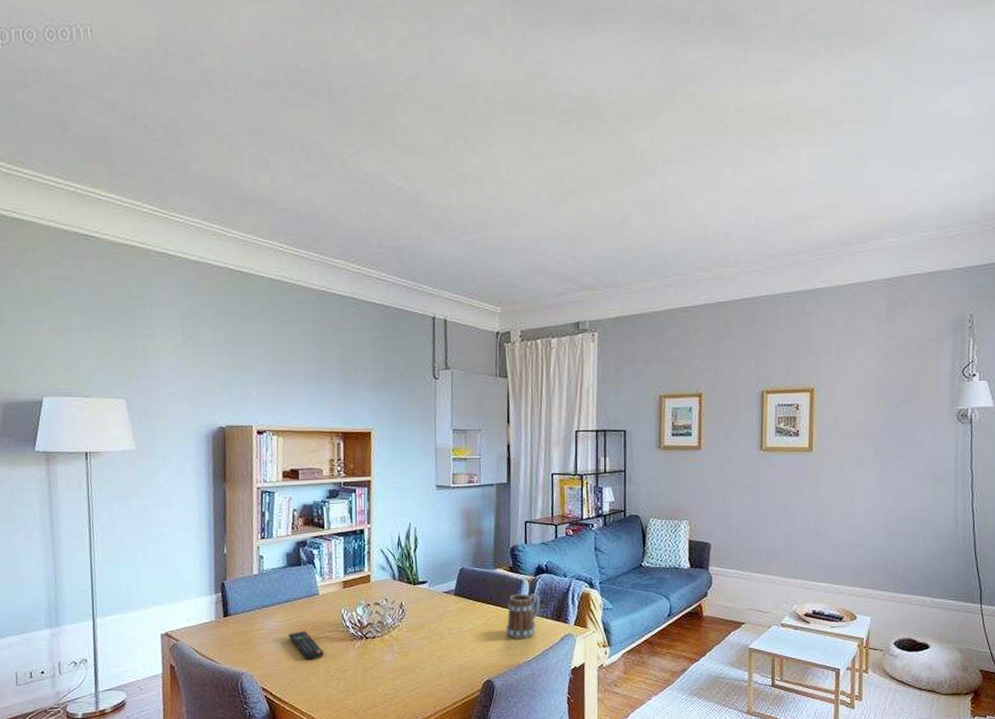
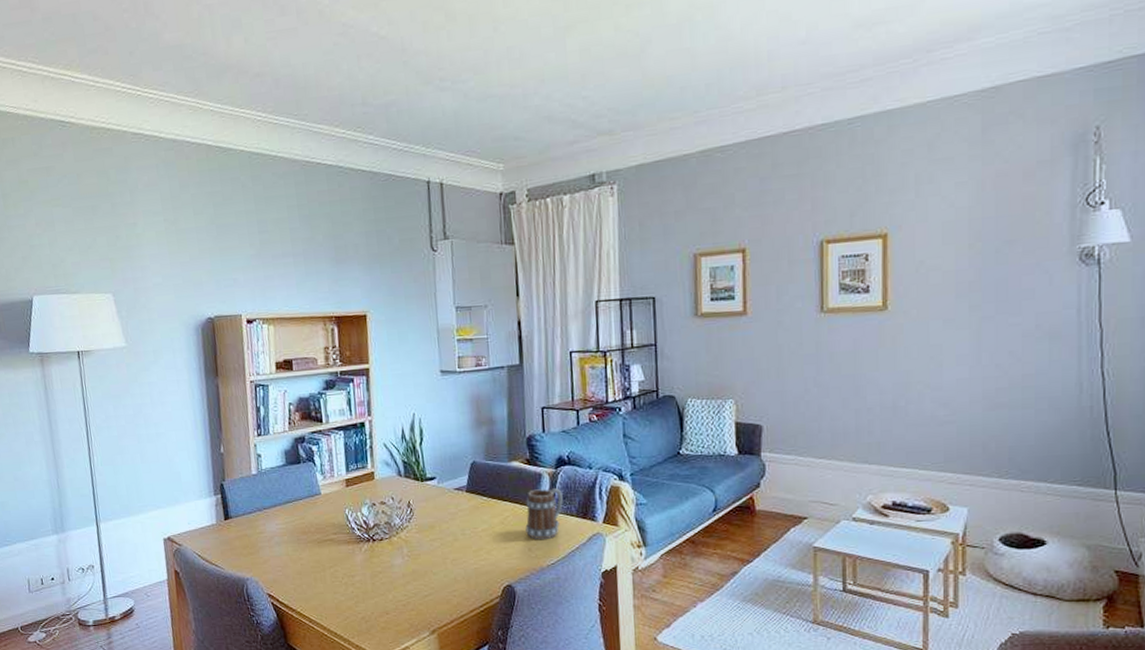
remote control: present [289,630,325,660] -> none [292,533,331,565]

